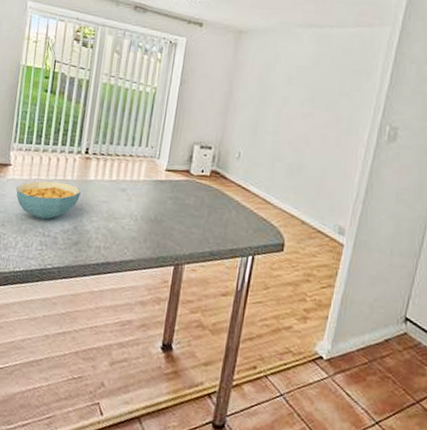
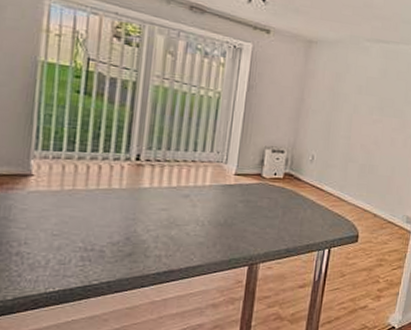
cereal bowl: present [16,181,81,220] -> none [42,191,132,233]

